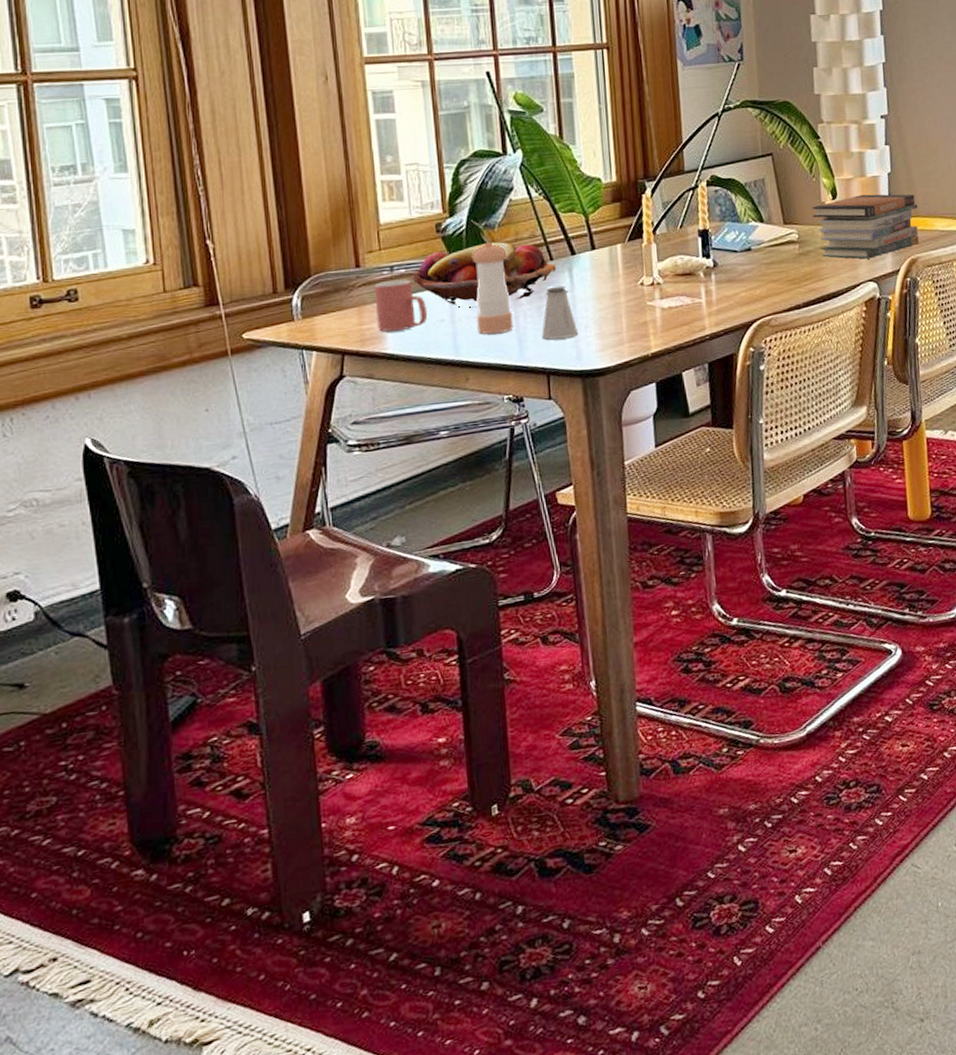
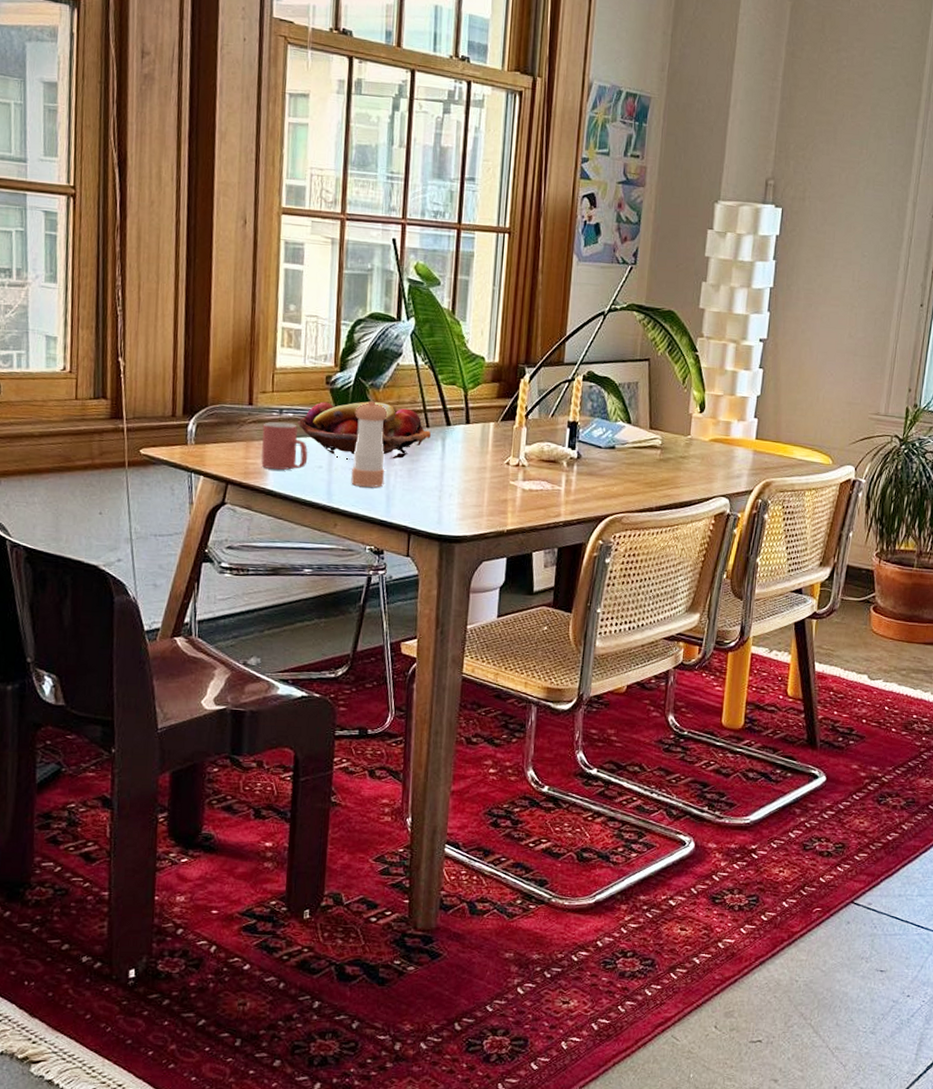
saltshaker: present [542,286,578,340] -> none [409,452,442,503]
book stack: present [812,194,920,259] -> none [678,412,781,475]

